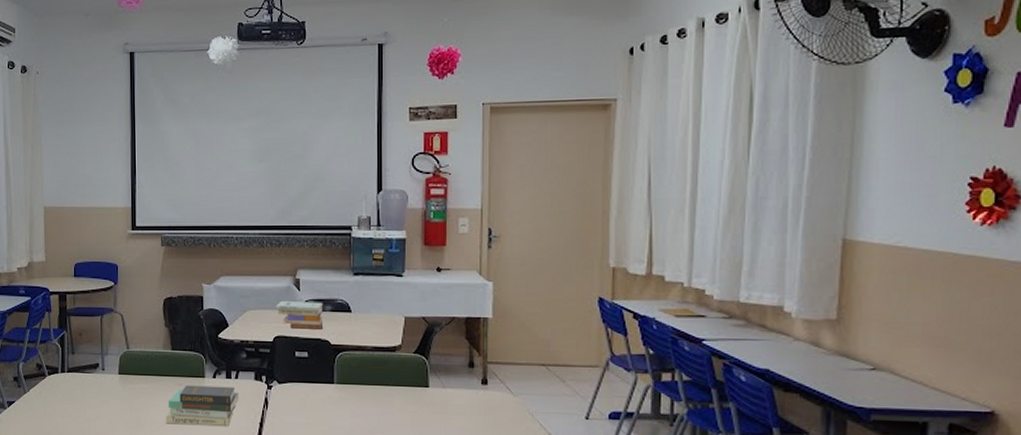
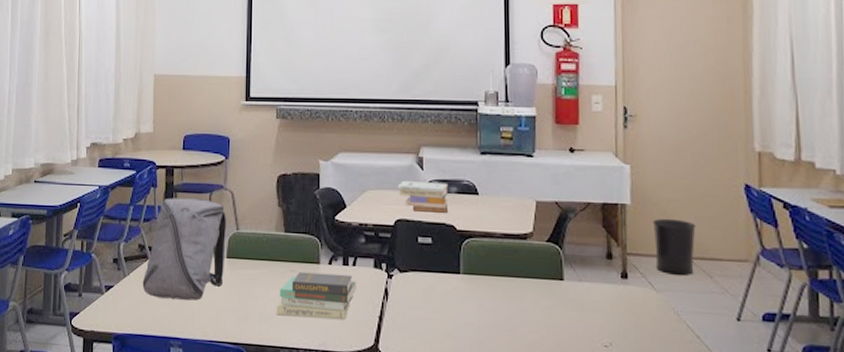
backpack: none [41,321,118,413] -> present [142,198,227,301]
waste bin: none [512,330,552,380] -> present [652,218,696,275]

